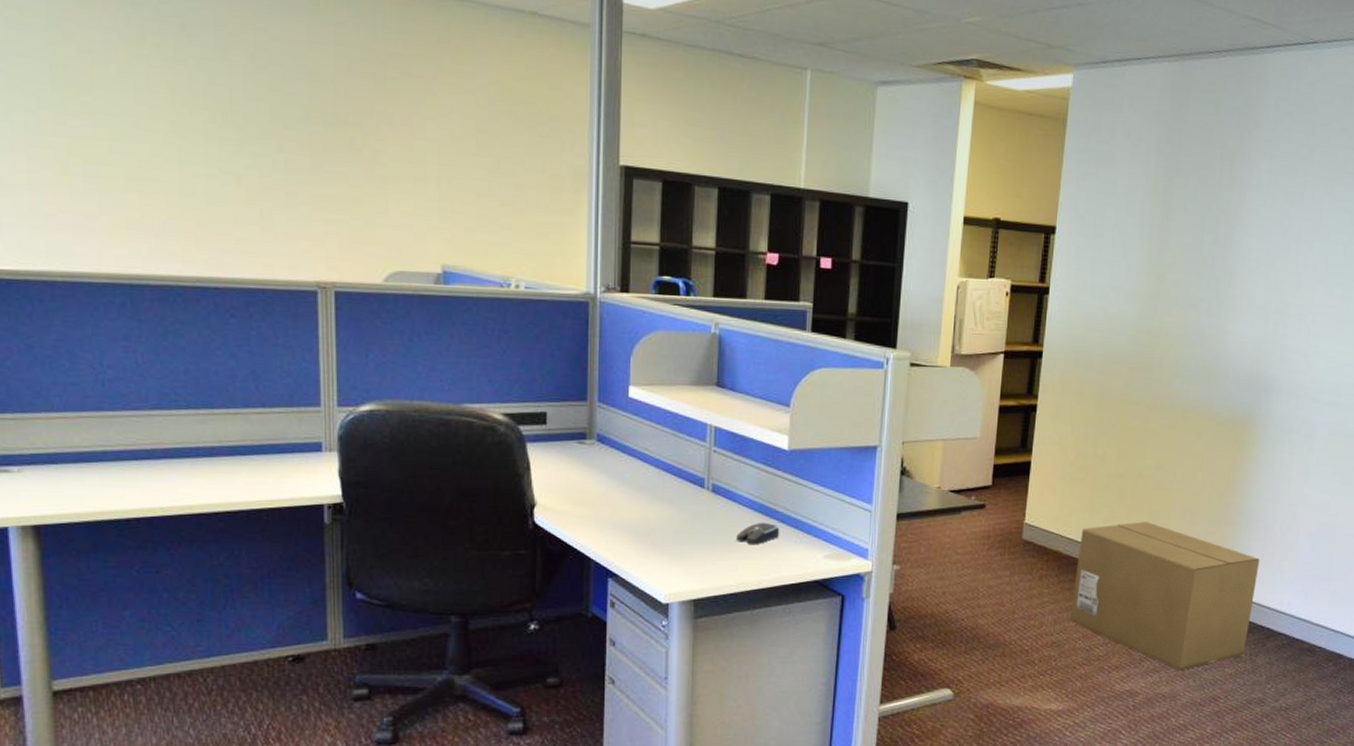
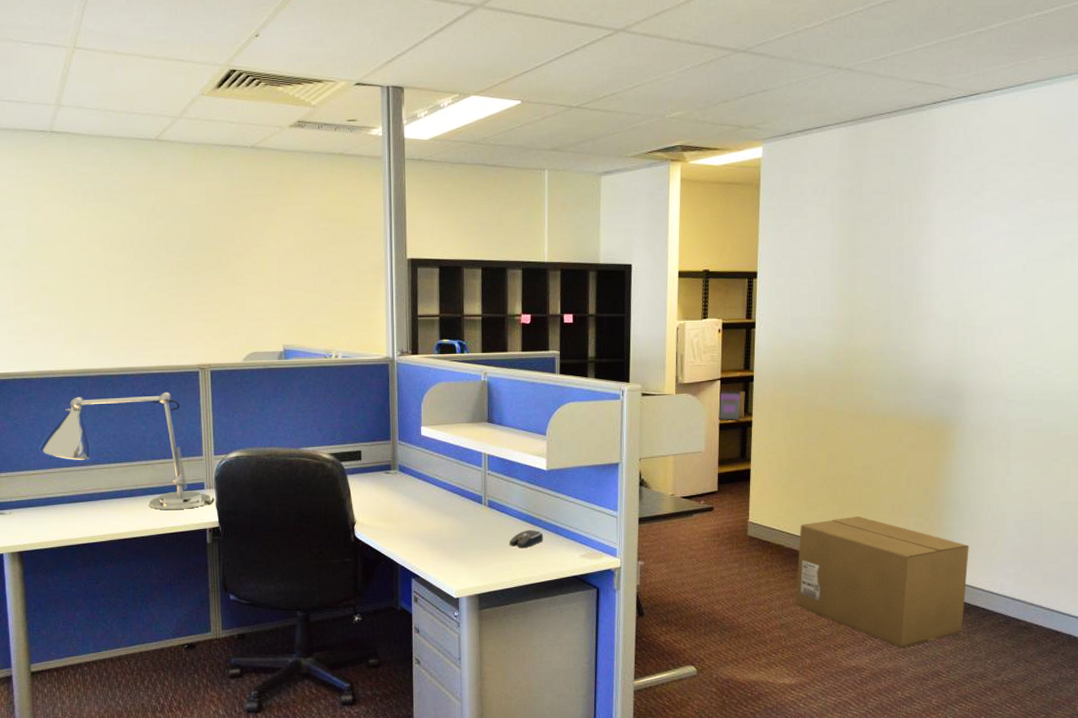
desk lamp: none [67,313,337,477] -> present [39,392,214,510]
books: none [999,367,1031,403] -> present [718,390,745,420]

